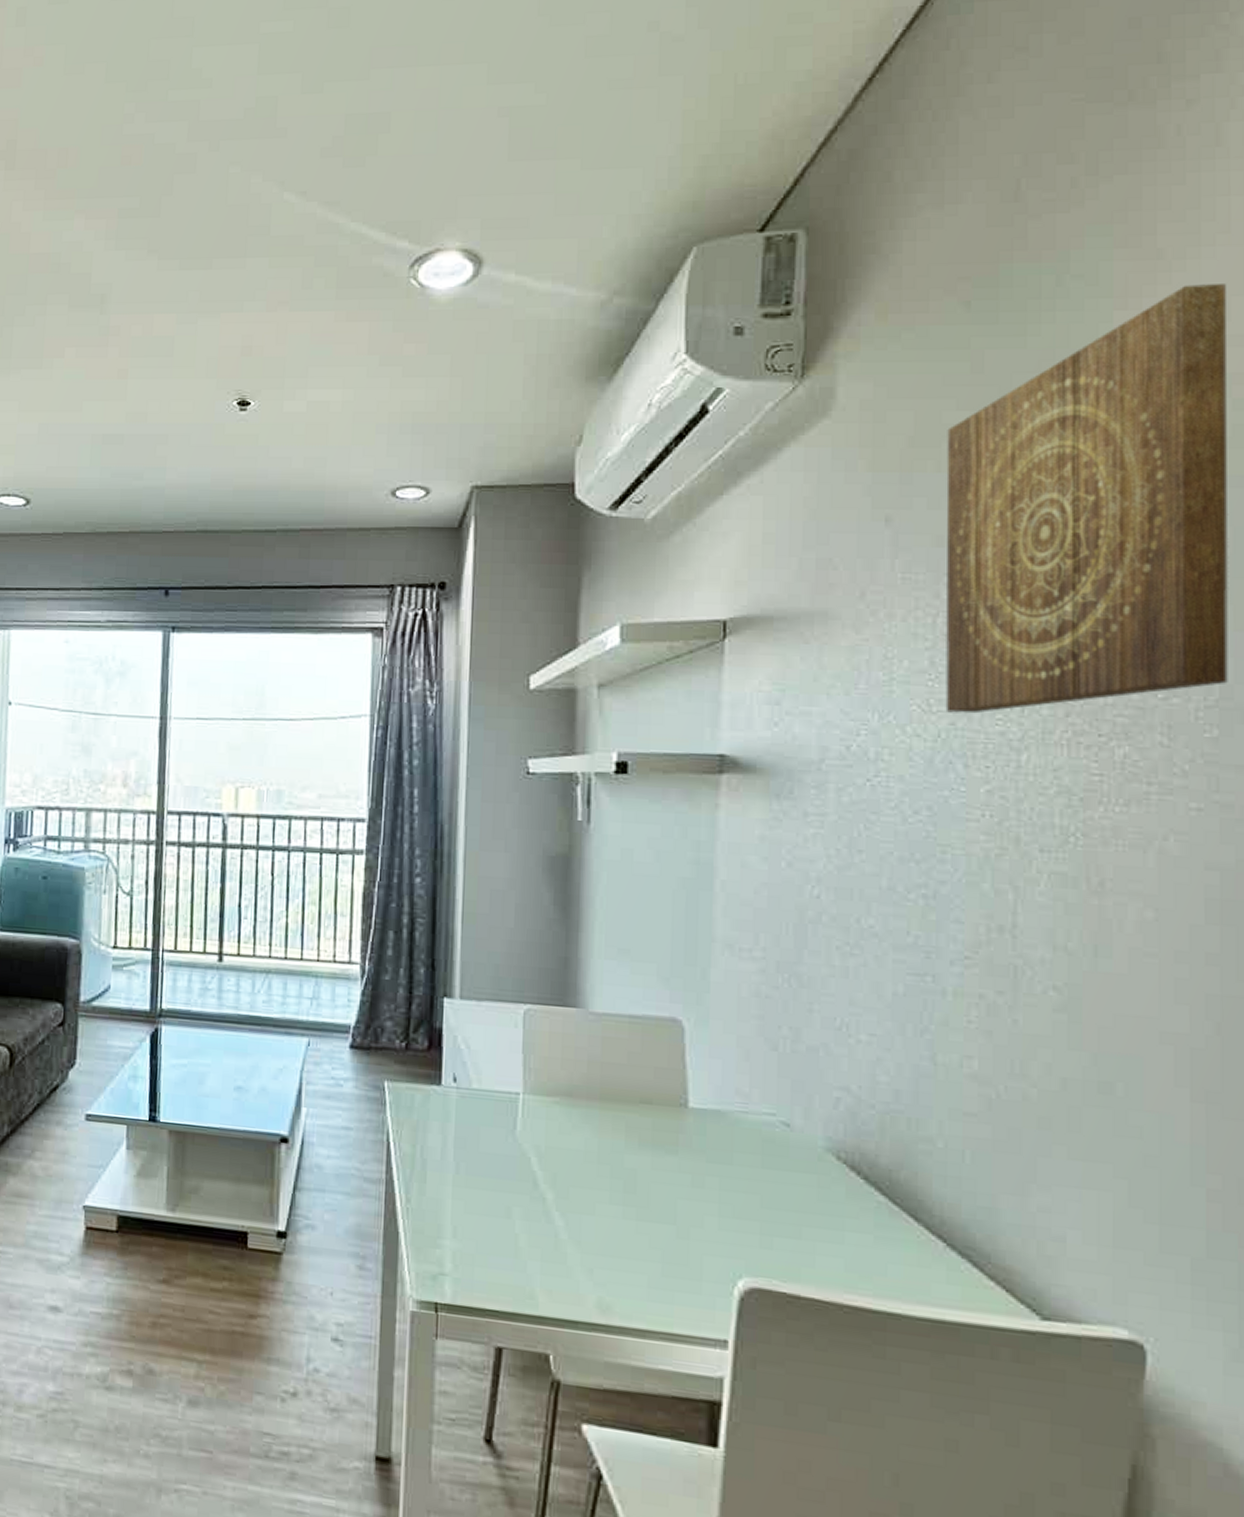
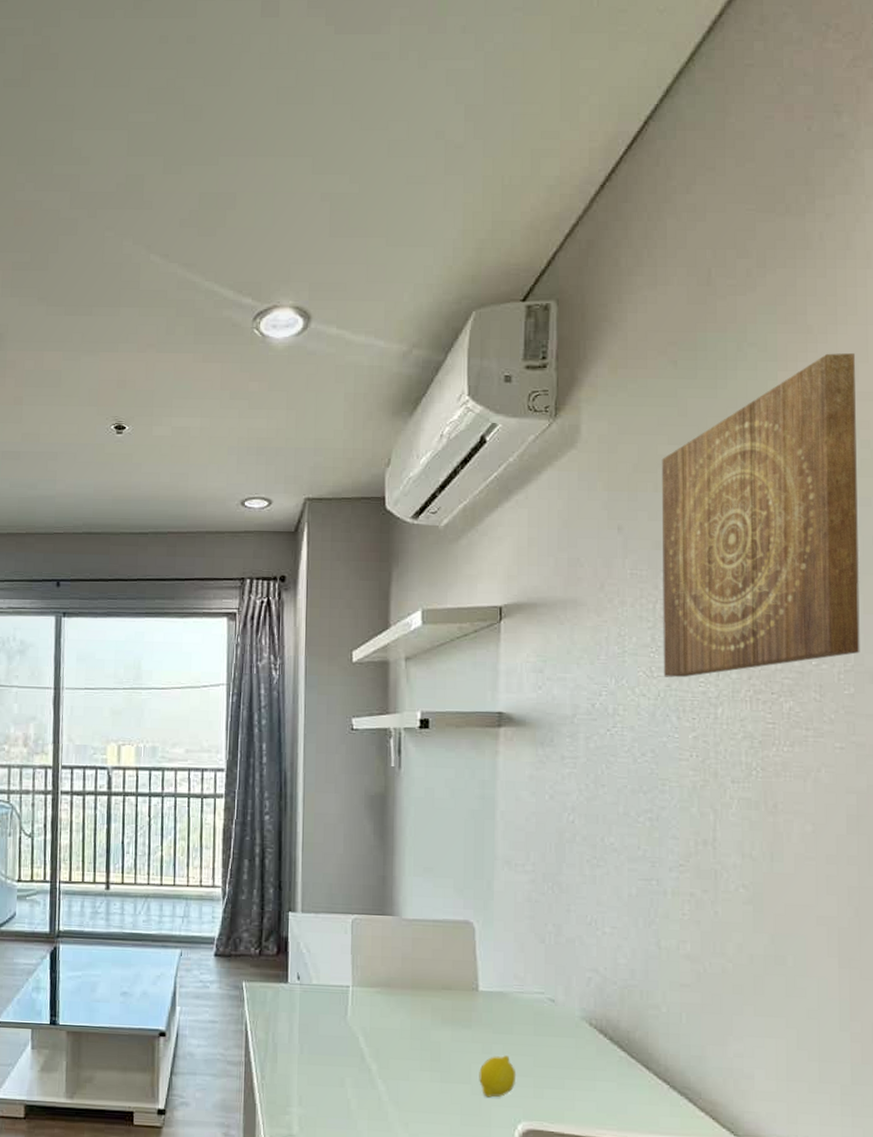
fruit: none [687,1191,737,1244] -> present [479,1055,517,1098]

